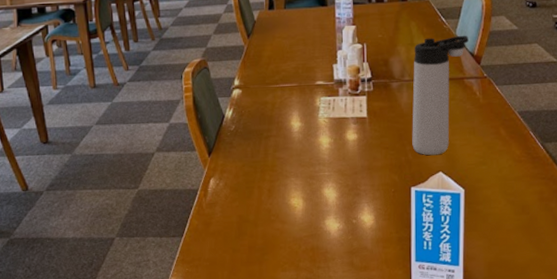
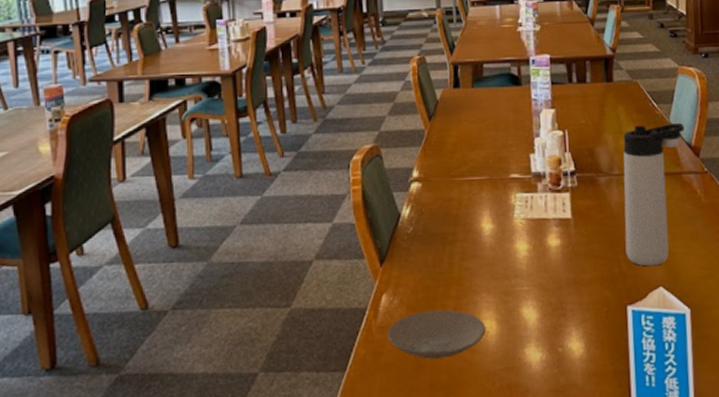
plate: none [215,190,295,228] -> present [388,309,487,359]

